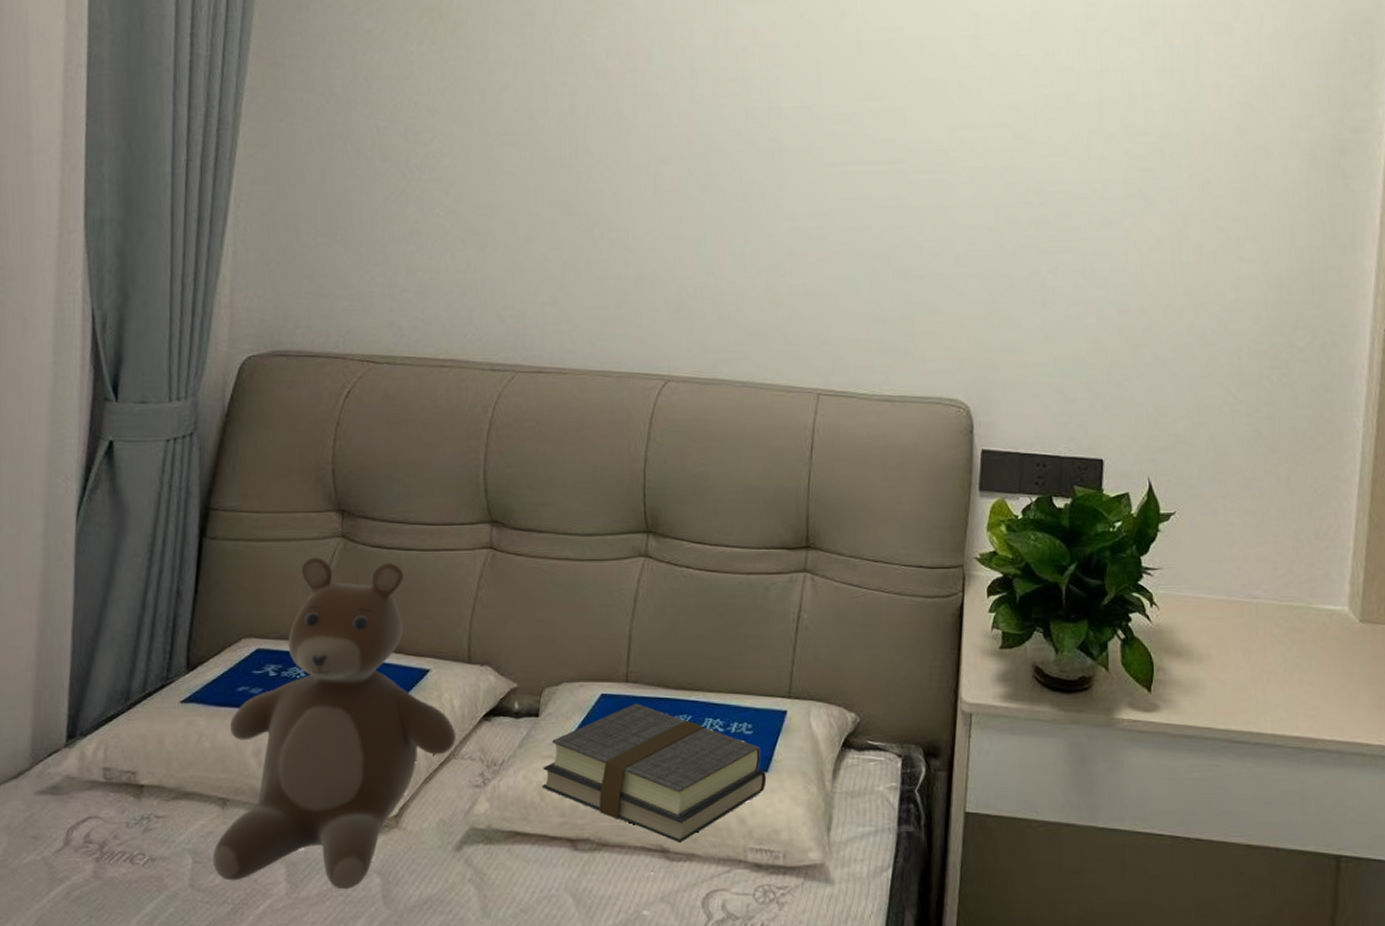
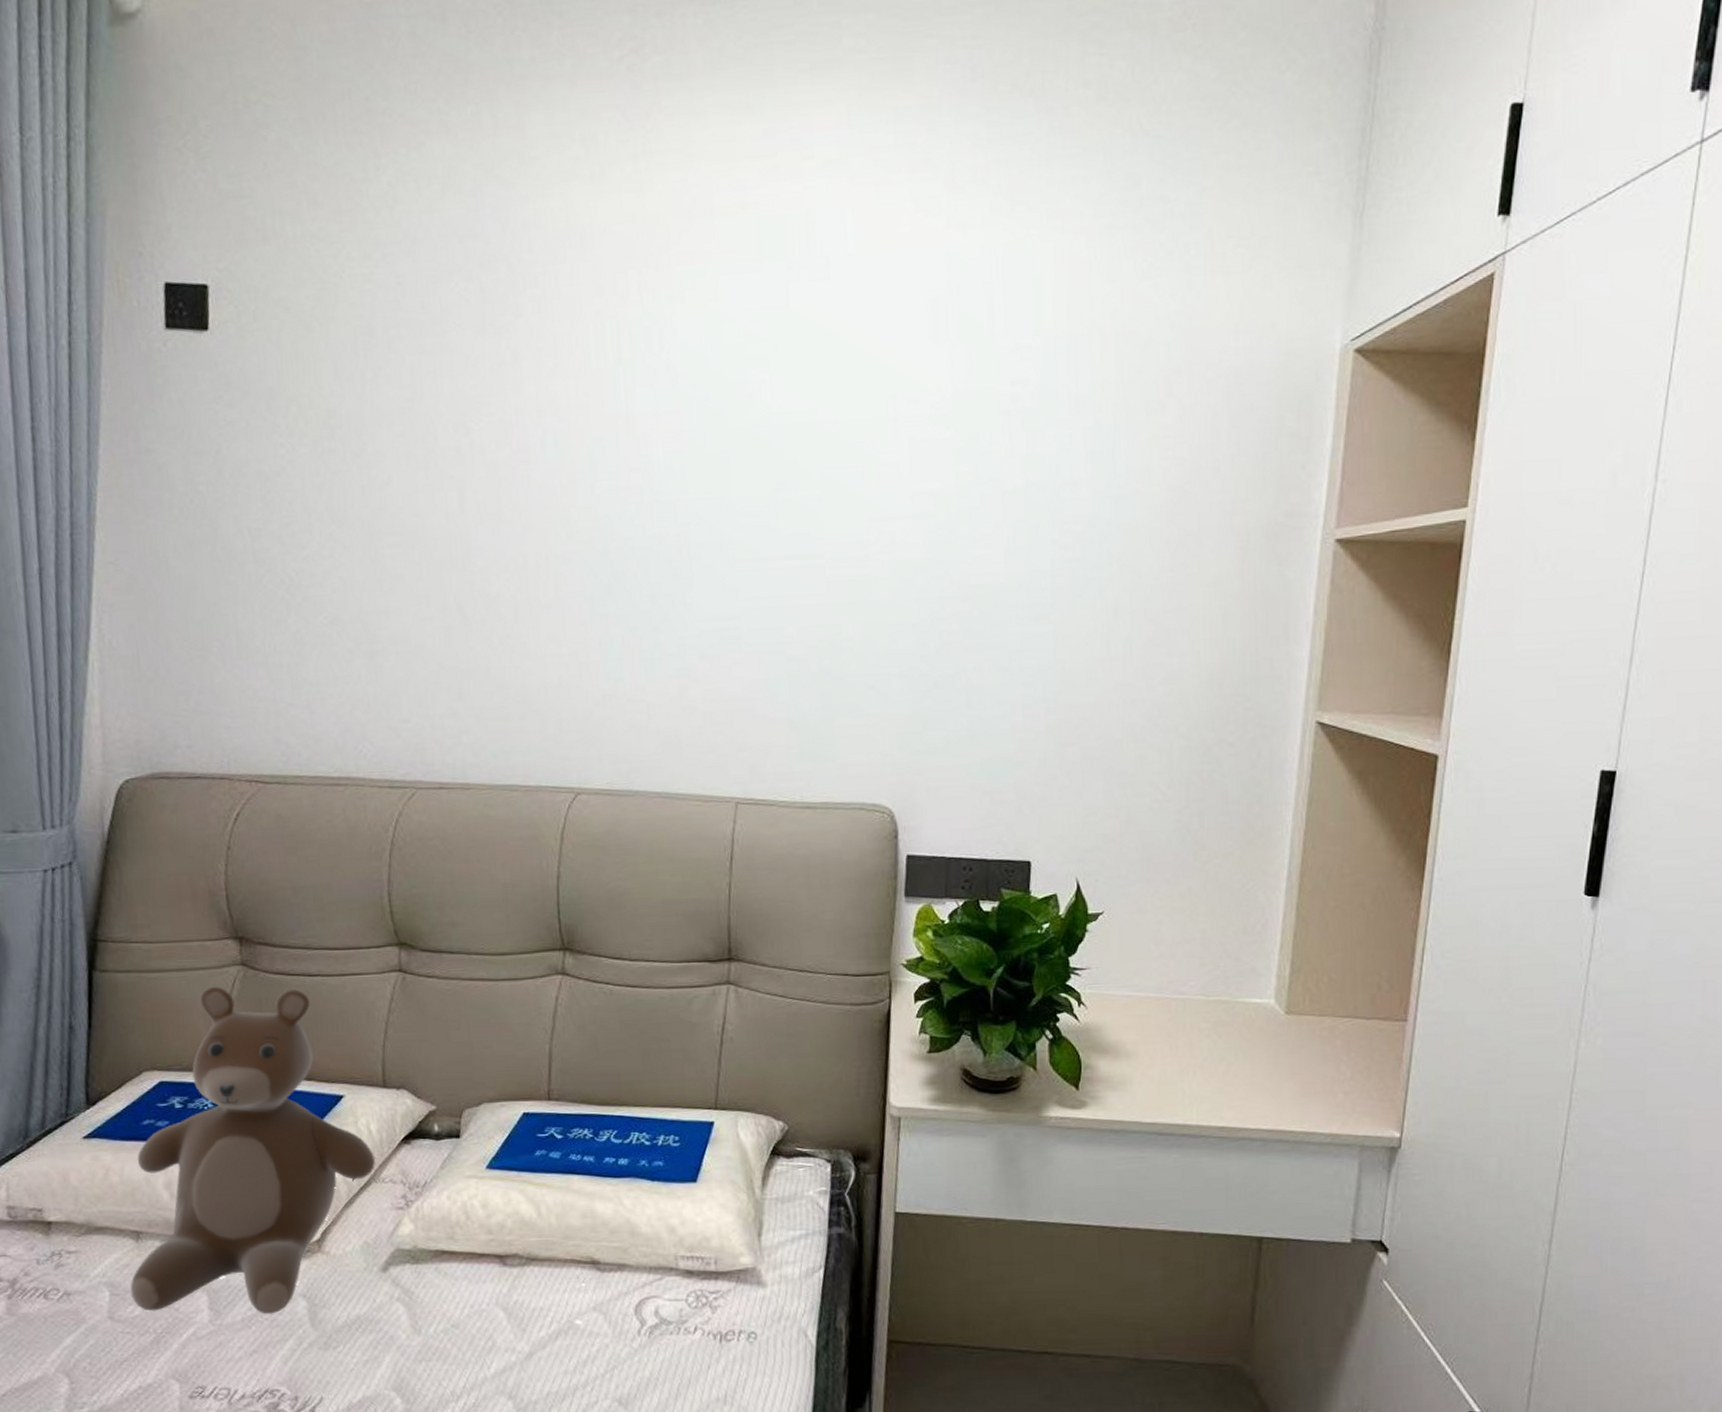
book: present [541,703,767,844] -> none [466,1120,696,1255]

